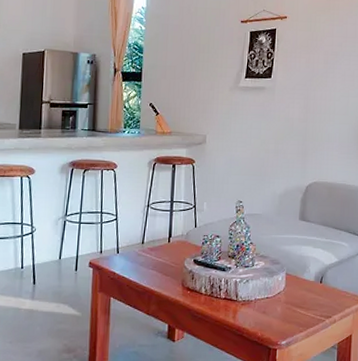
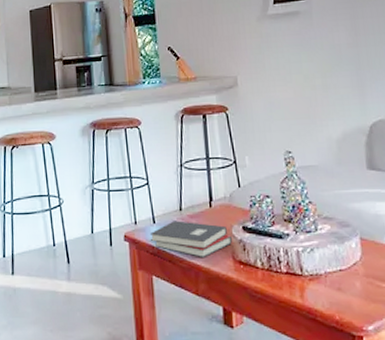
hardback book: none [112,252,183,285] -> present [149,220,232,259]

